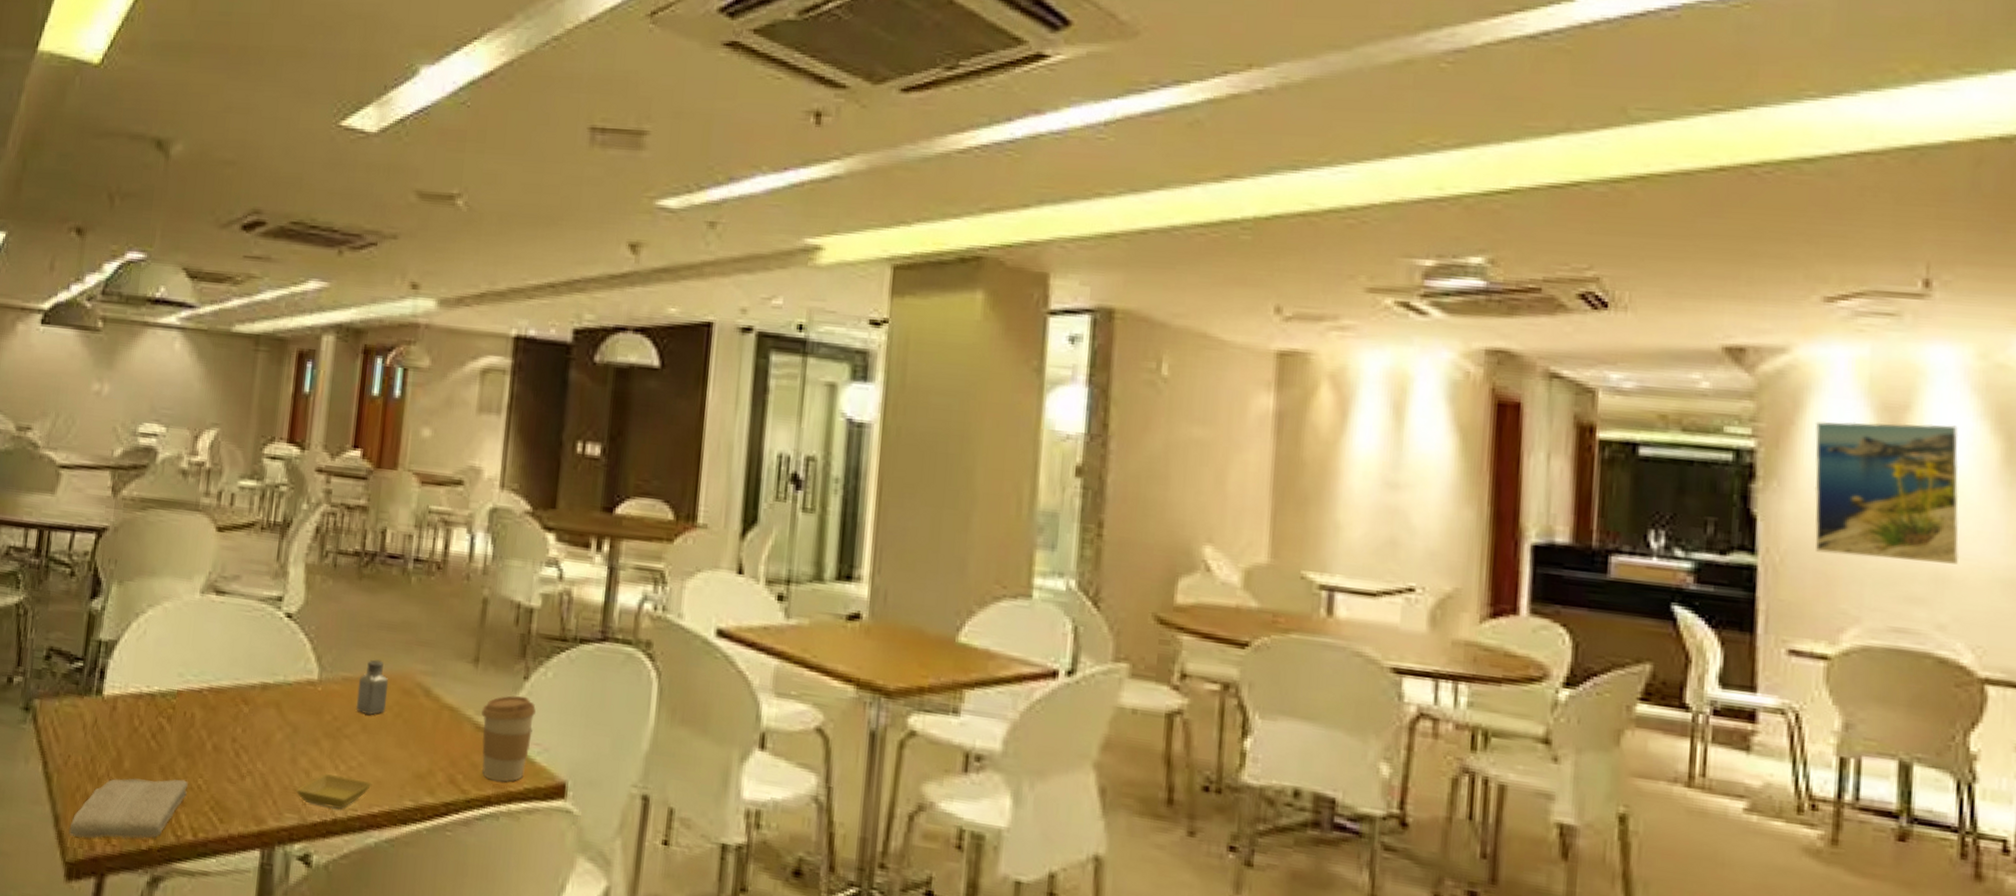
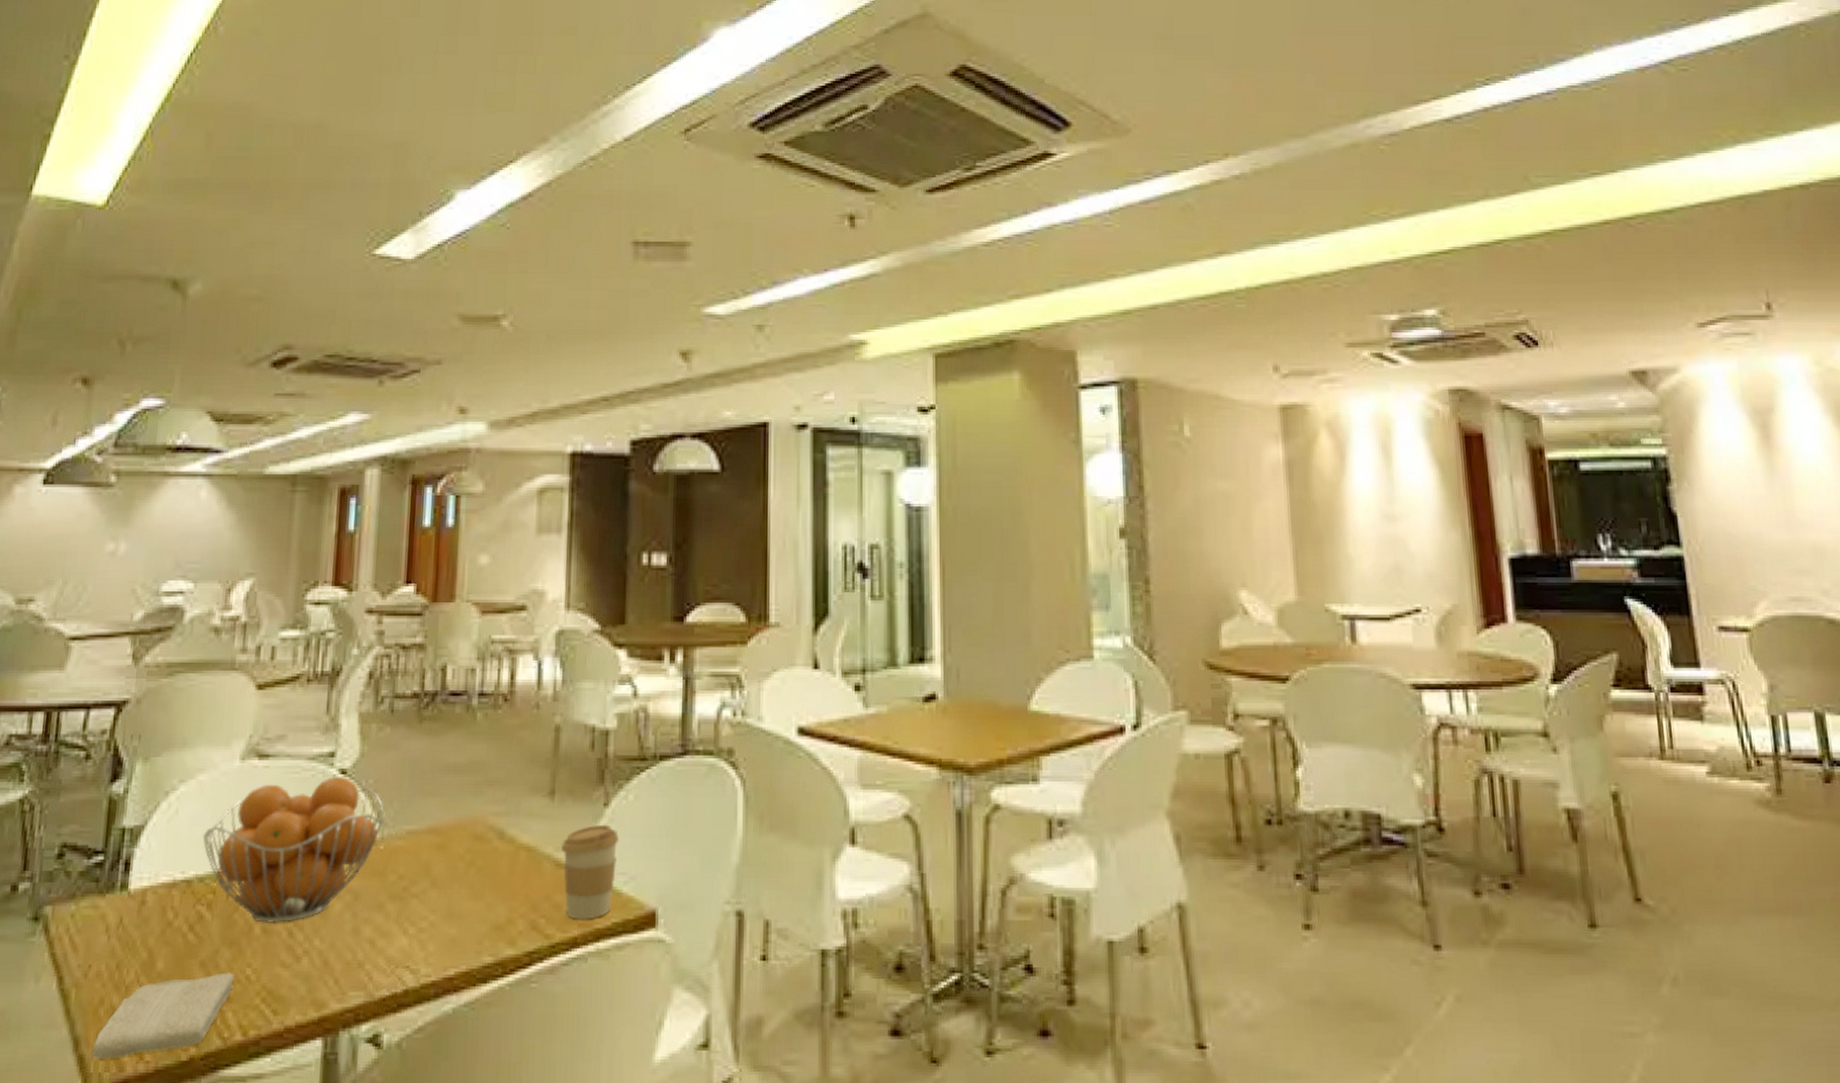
fruit basket: none [166,618,324,744] -> present [202,776,385,923]
saucer: present [296,774,372,809] -> none [360,939,446,979]
saltshaker: present [355,659,389,715] -> none [423,807,458,868]
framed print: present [1814,421,1960,564] -> none [1708,422,1829,539]

